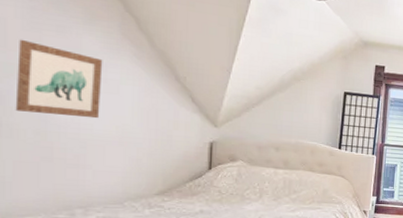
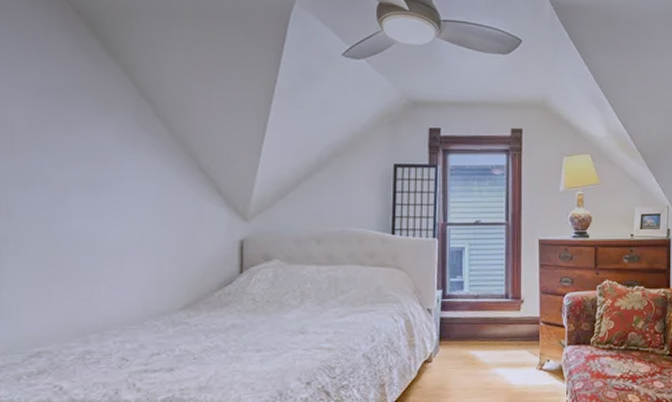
wall art: present [15,39,103,119] -> none [23,141,117,225]

